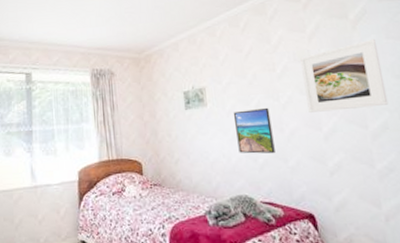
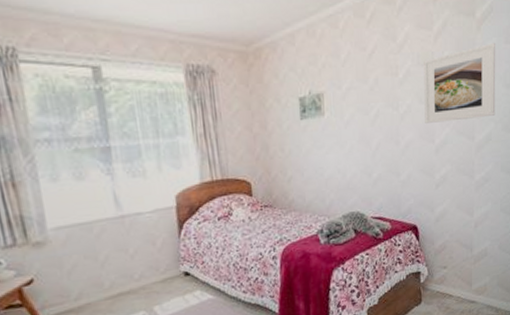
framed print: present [233,107,275,154] -> none [351,117,389,169]

